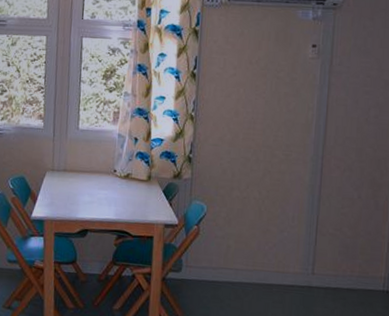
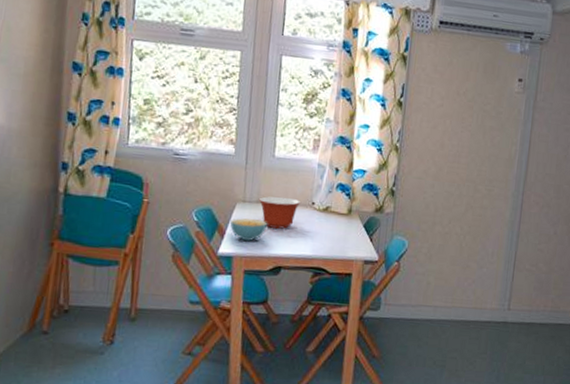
cereal bowl: none [41,185,74,207] -> present [230,218,268,242]
mixing bowl: none [65,165,104,195] -> present [258,196,301,229]

